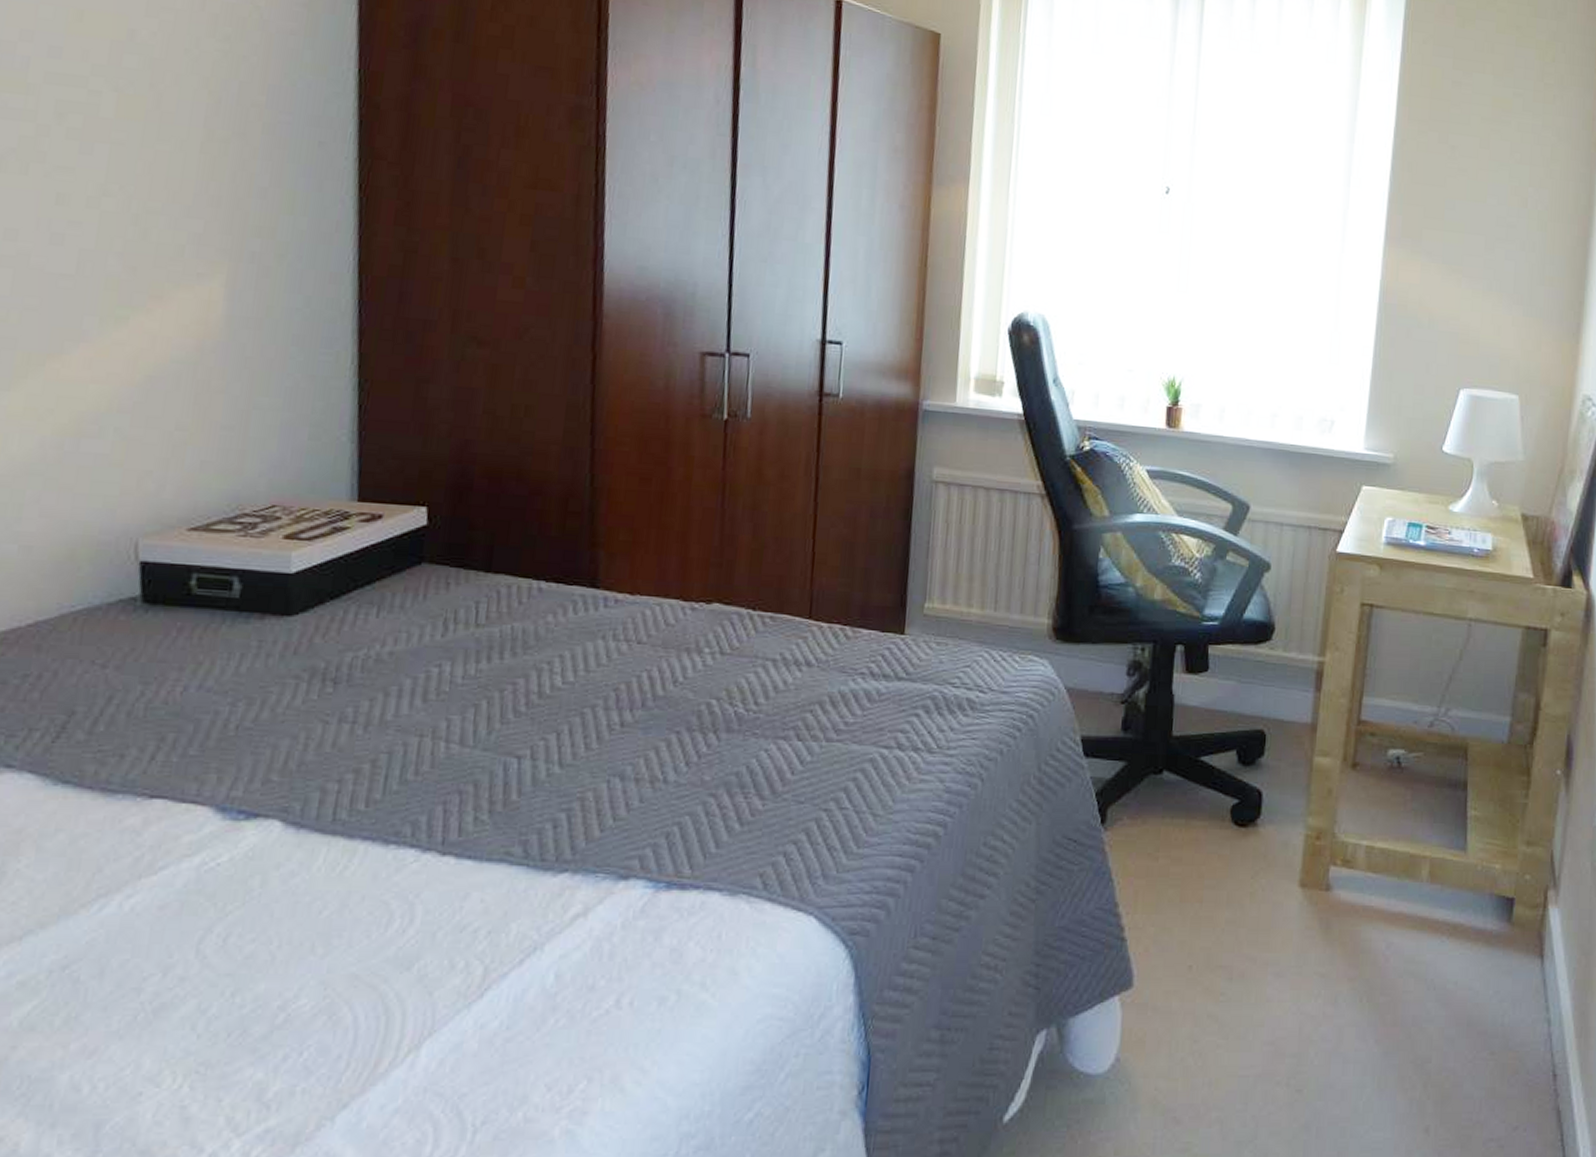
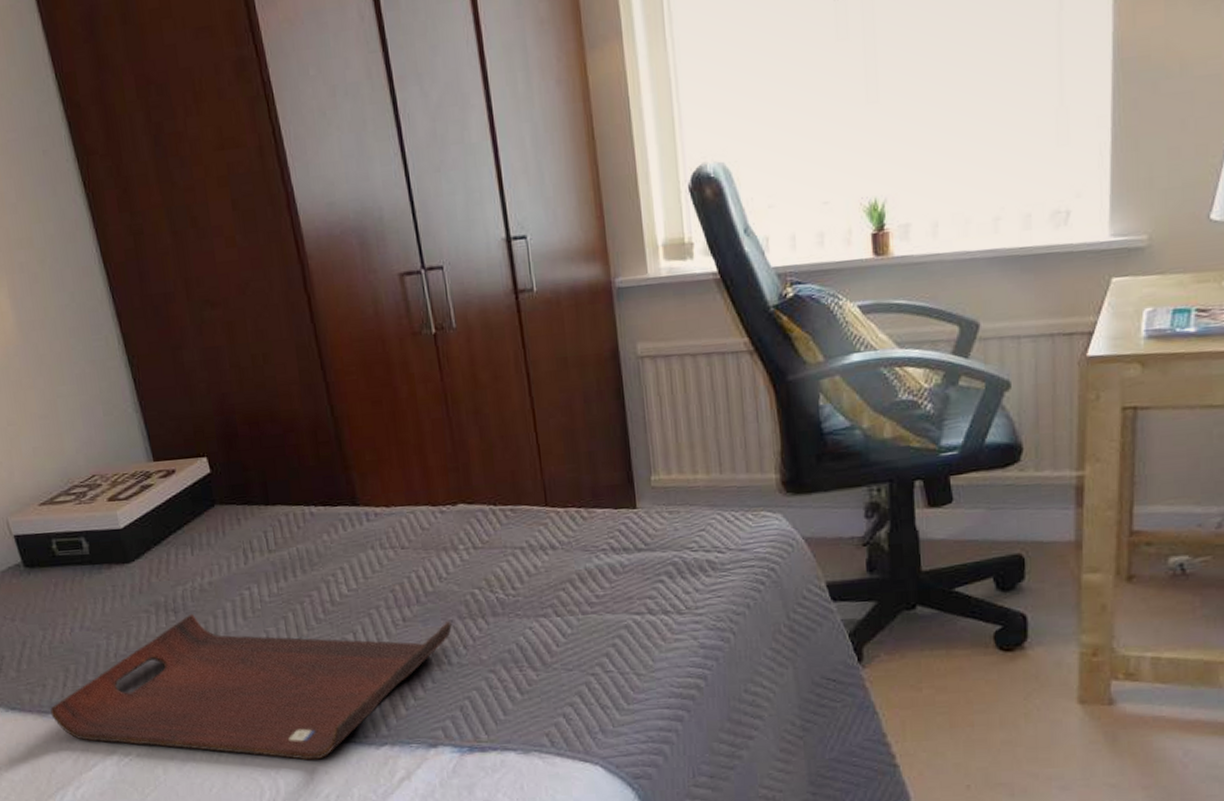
serving tray: none [120,687,677,884] -> present [50,613,452,761]

